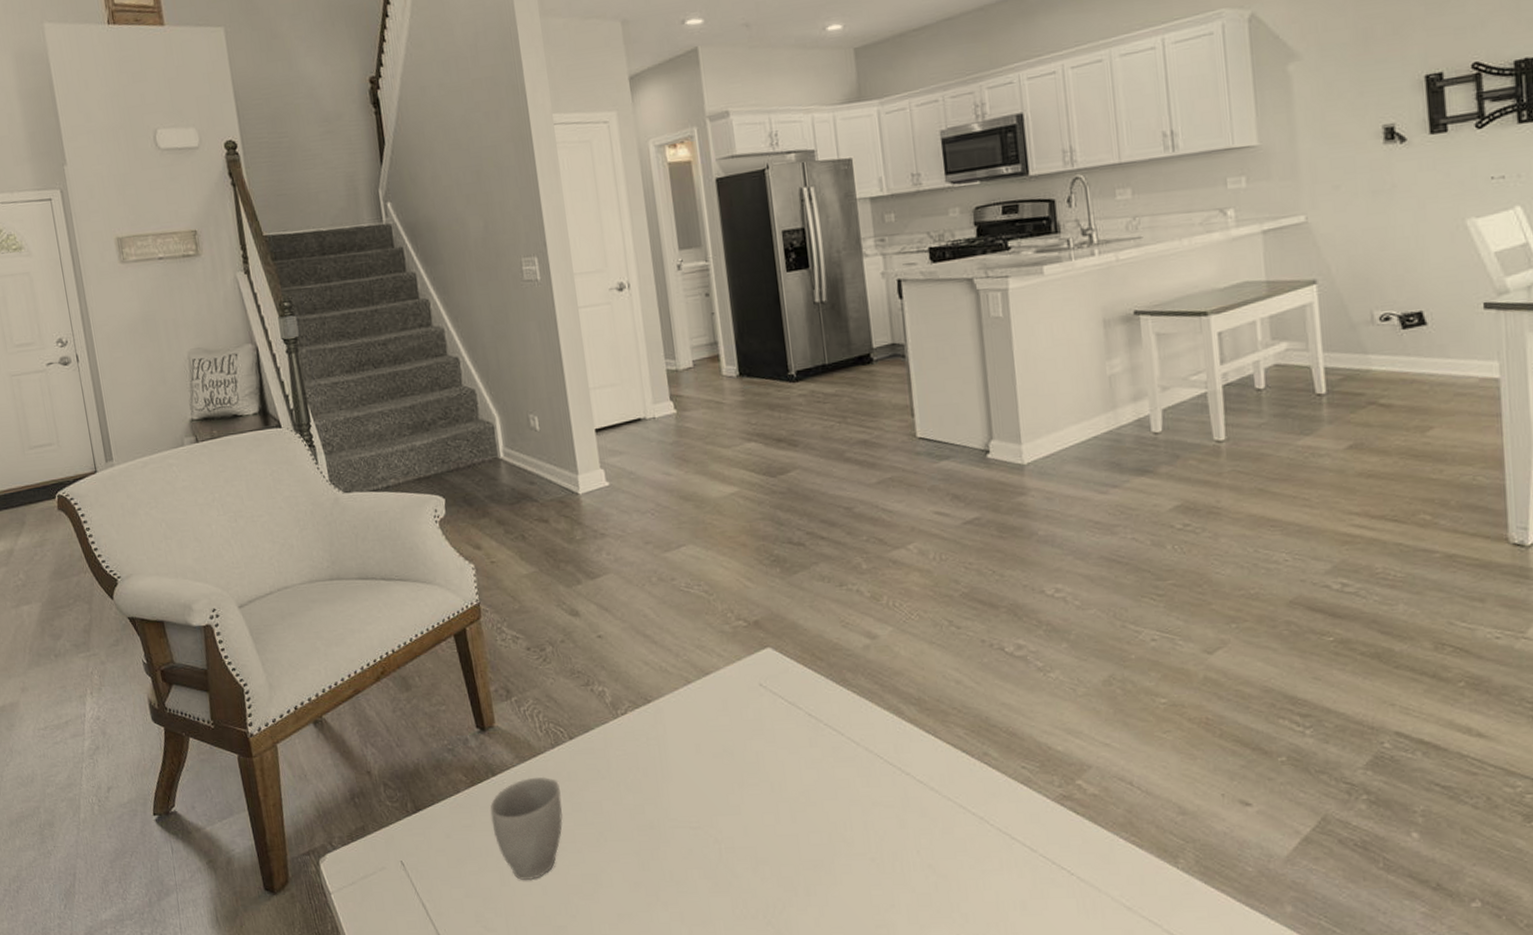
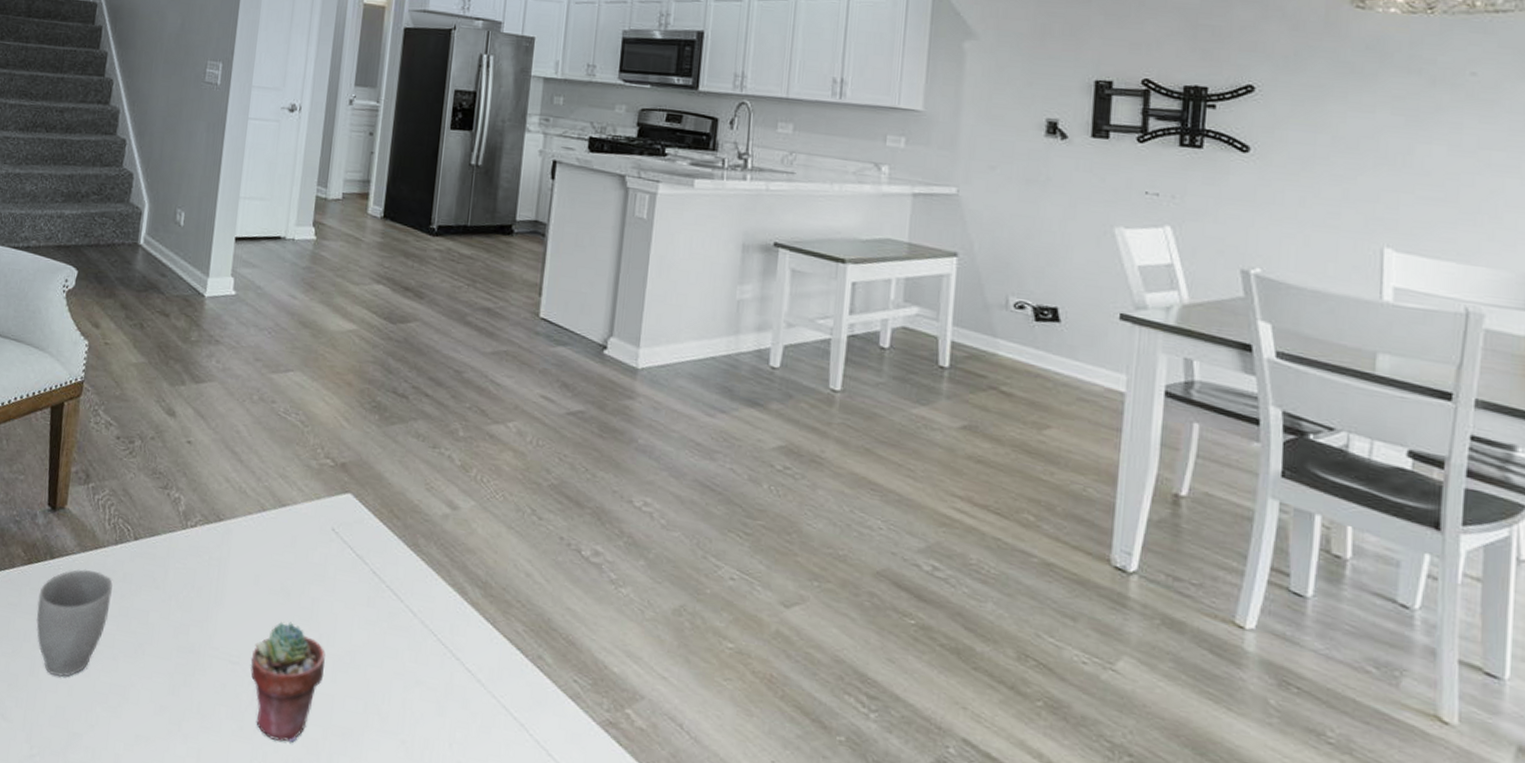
potted succulent: none [710,778,784,887] -> present [250,621,326,742]

